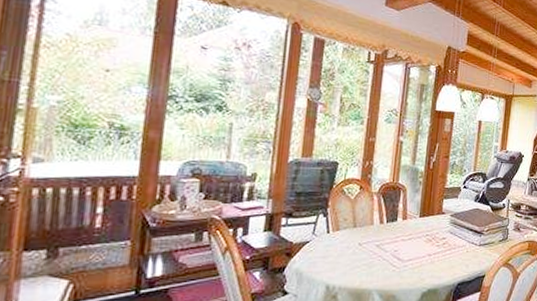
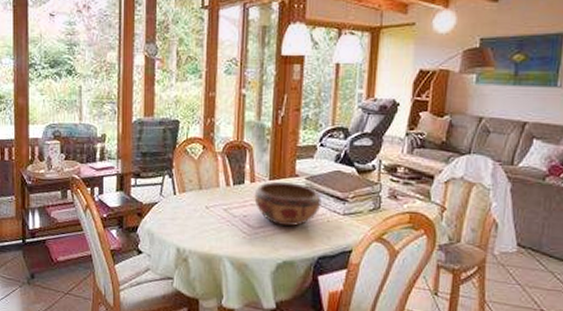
decorative bowl: none [405,219,463,258] -> present [254,182,322,227]

